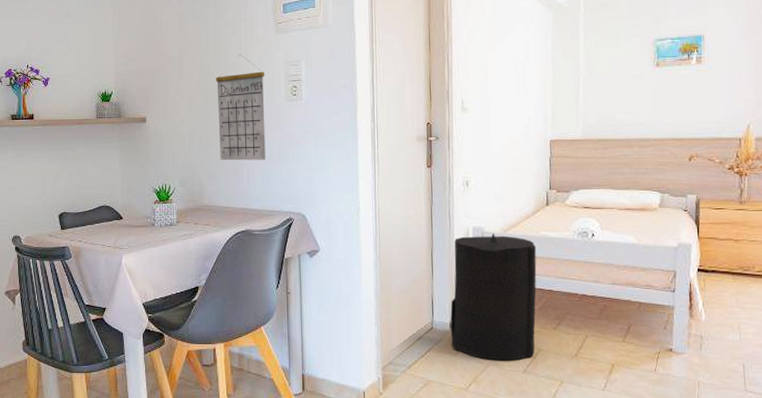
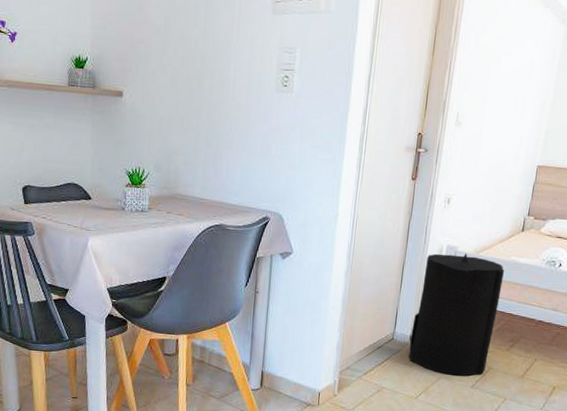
calendar: present [215,54,266,161] -> none [199,32,256,153]

